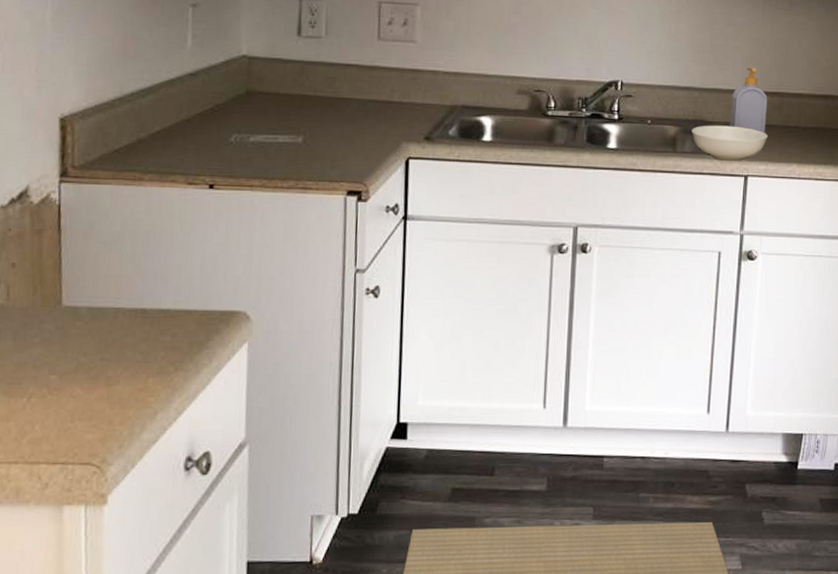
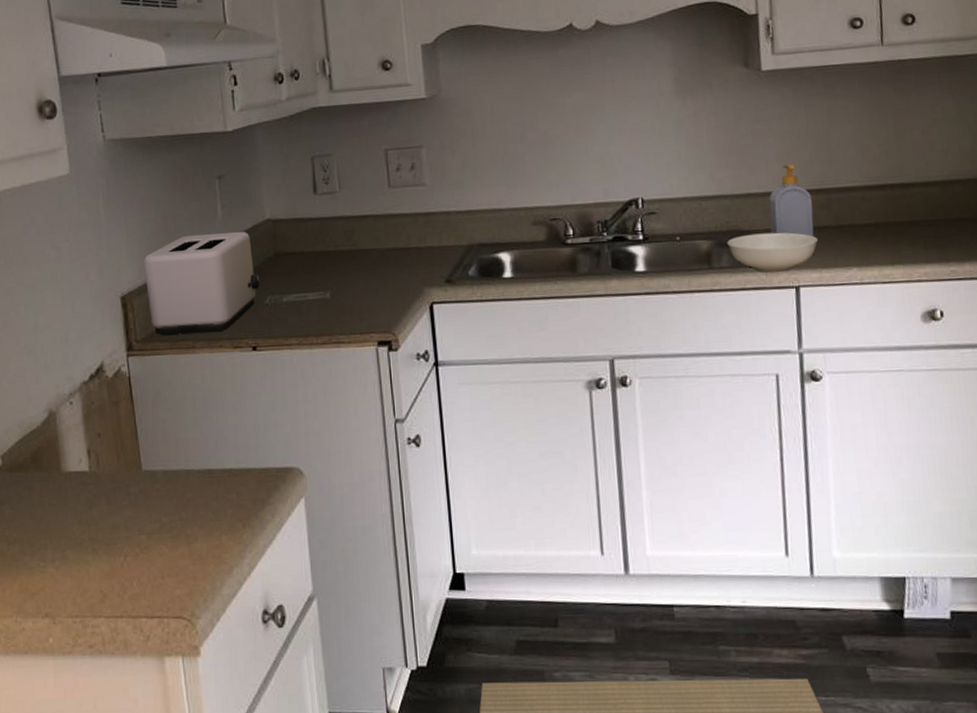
toaster: none [92,61,226,165] -> present [144,231,260,335]

